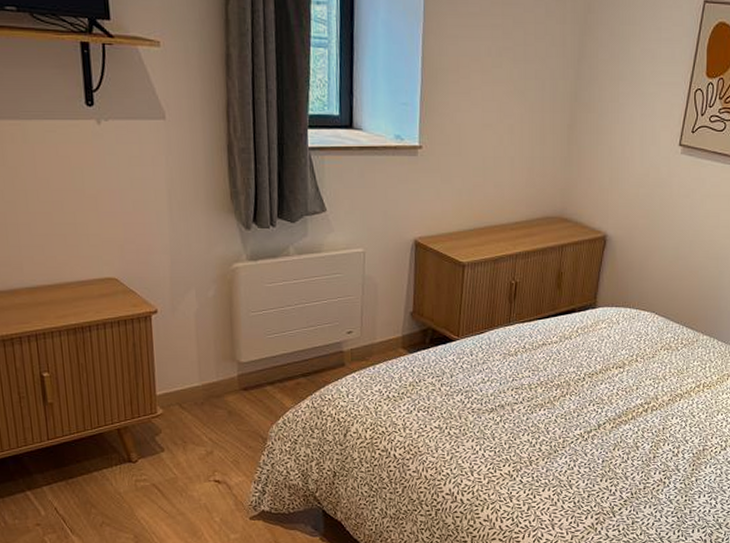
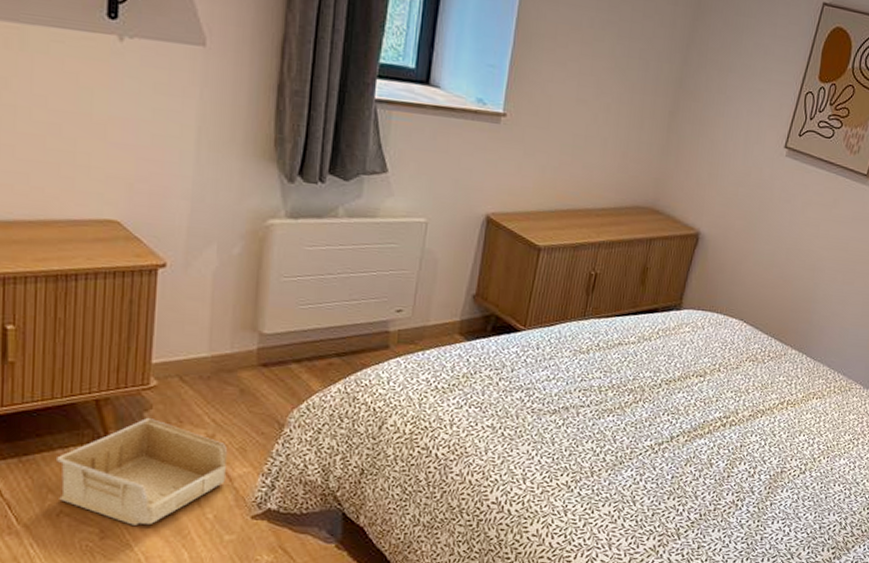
storage bin: none [94,440,225,530] -> present [57,417,228,525]

